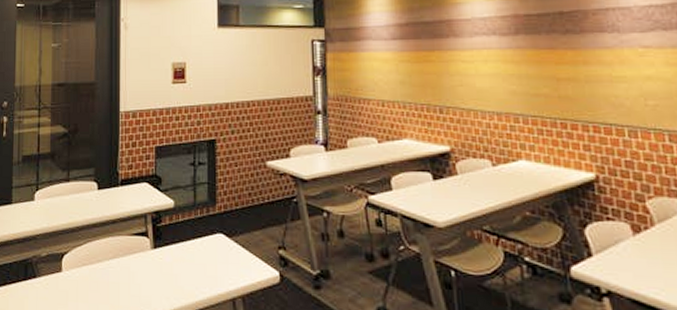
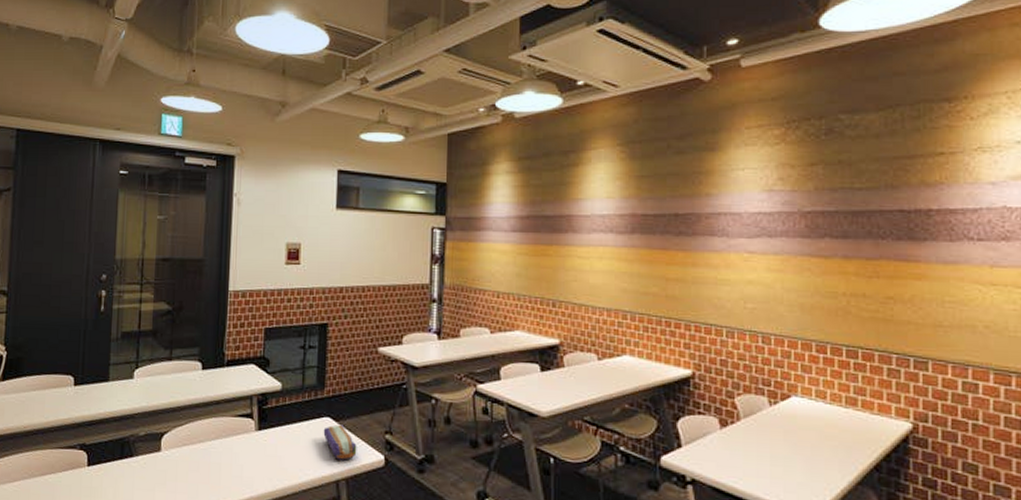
pencil case: none [217,241,252,277] -> present [323,424,357,460]

